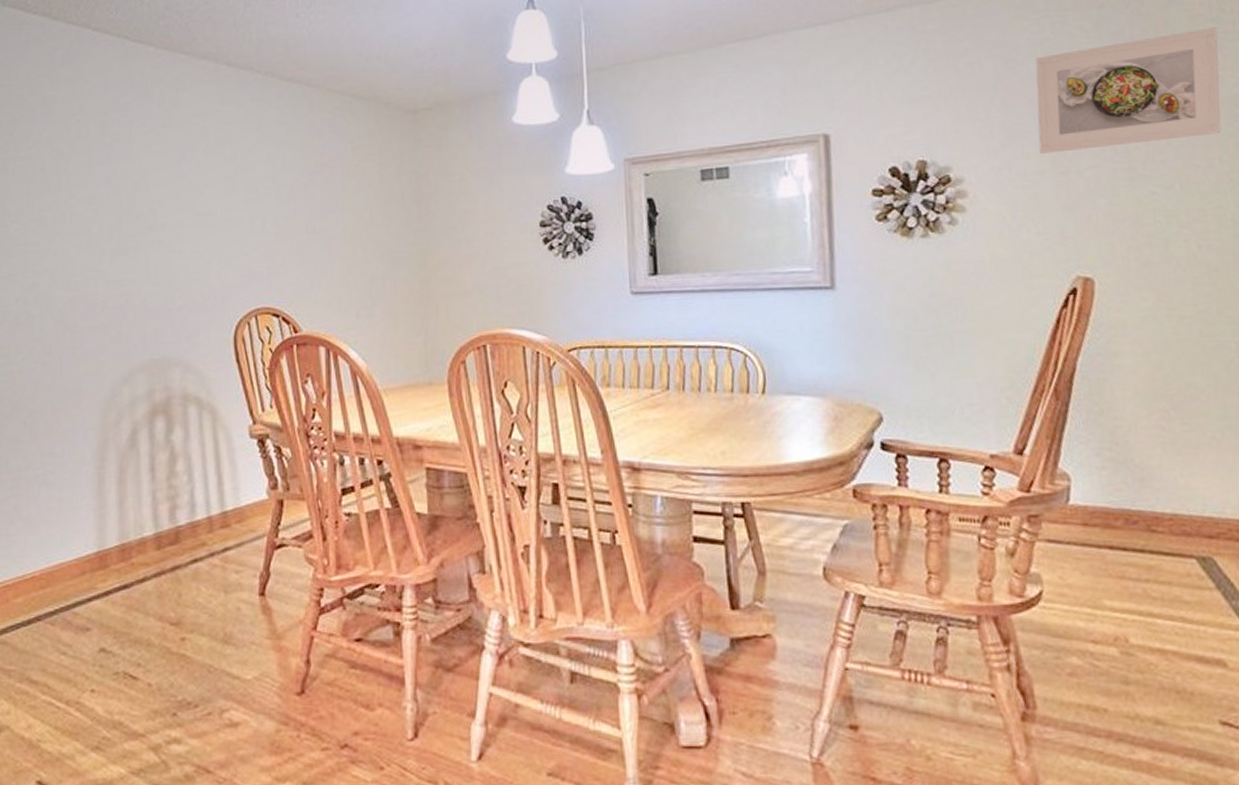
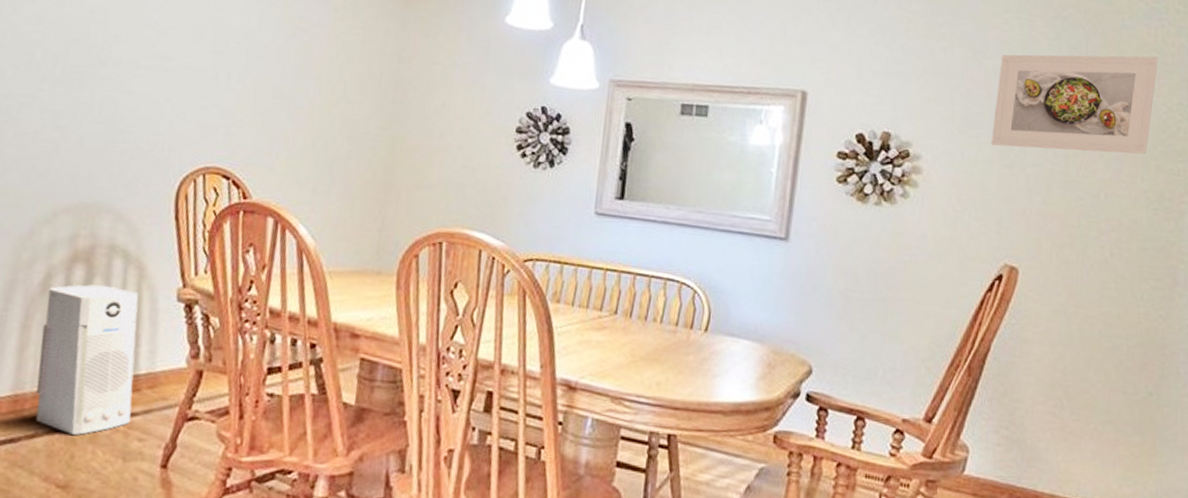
air purifier: none [136,432,226,576] -> present [35,285,139,436]

